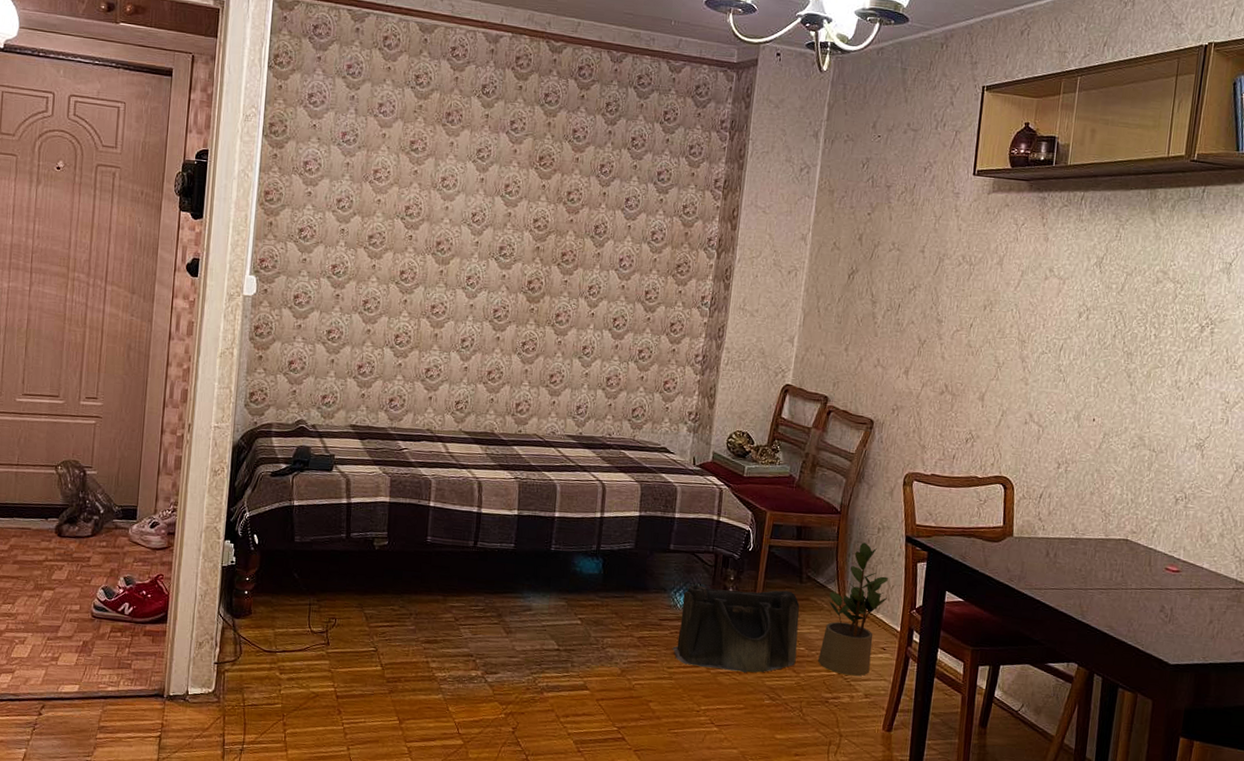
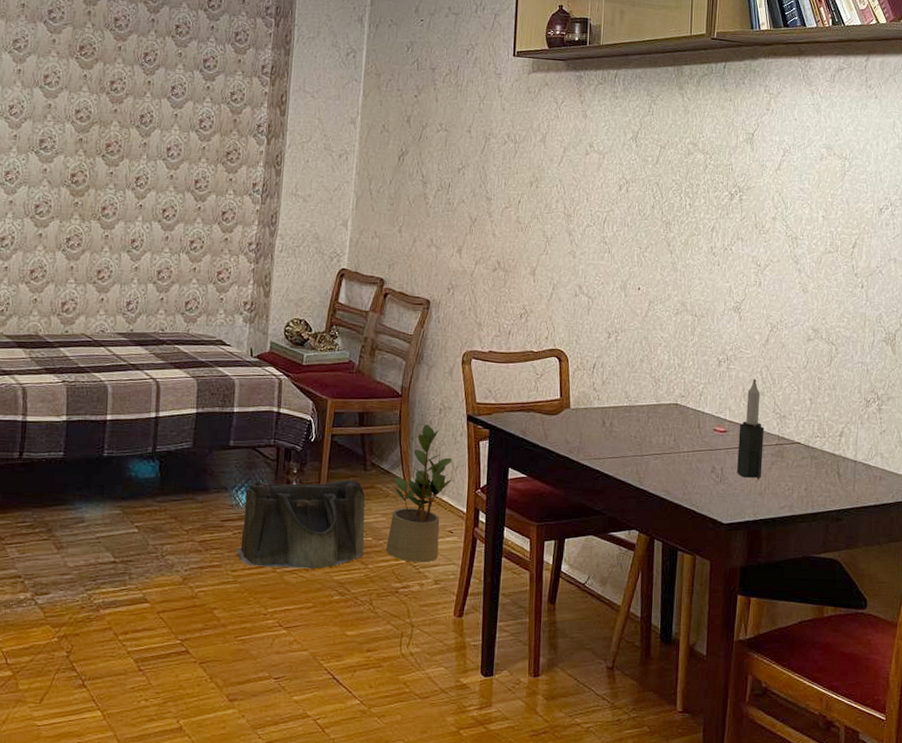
candle: none [1188,519,1221,622] -> present [737,379,764,478]

